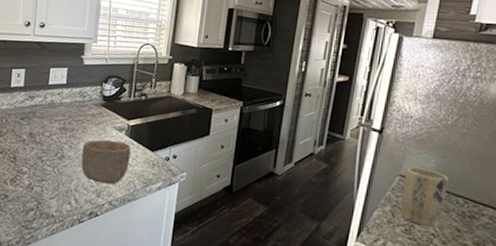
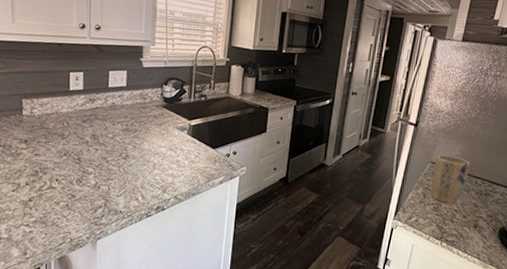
bowl: present [81,139,131,185] -> none [145,139,193,181]

